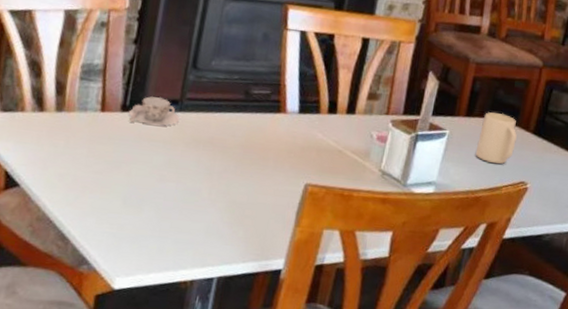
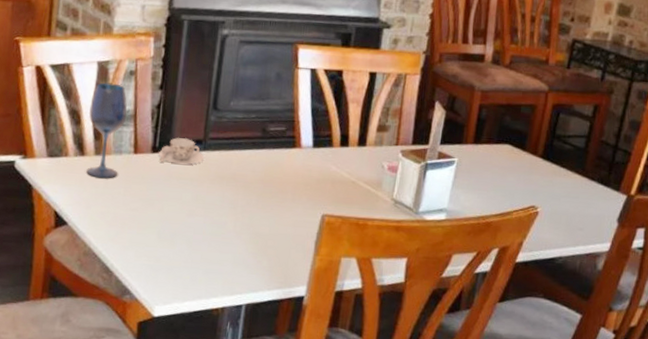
wineglass: none [45,33,96,137] -> present [86,82,127,178]
mug: present [475,112,517,165] -> none [484,138,525,190]

